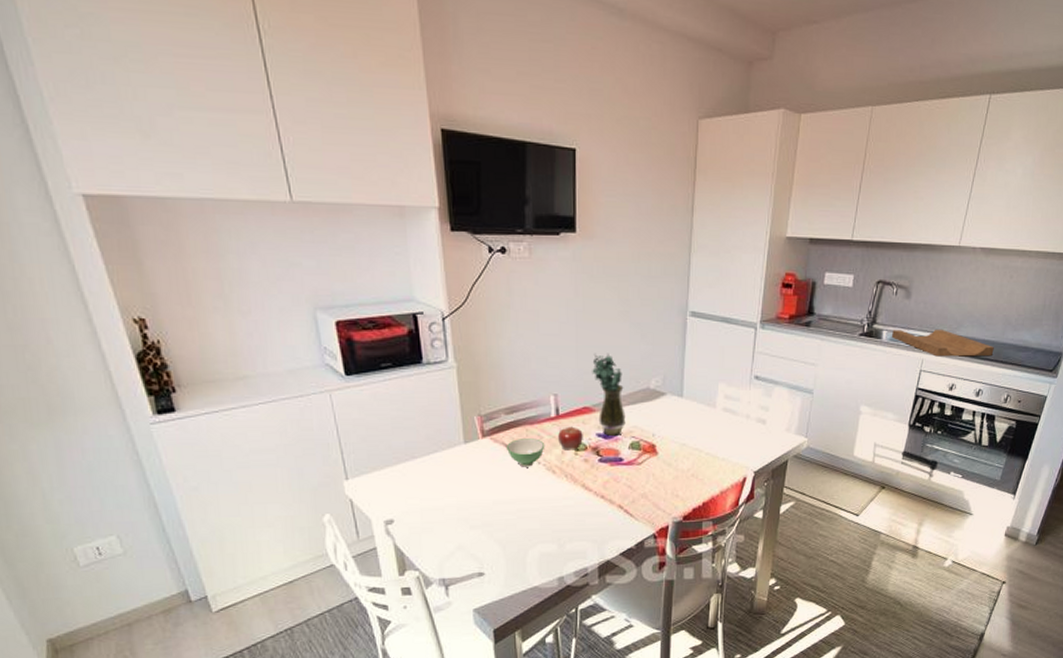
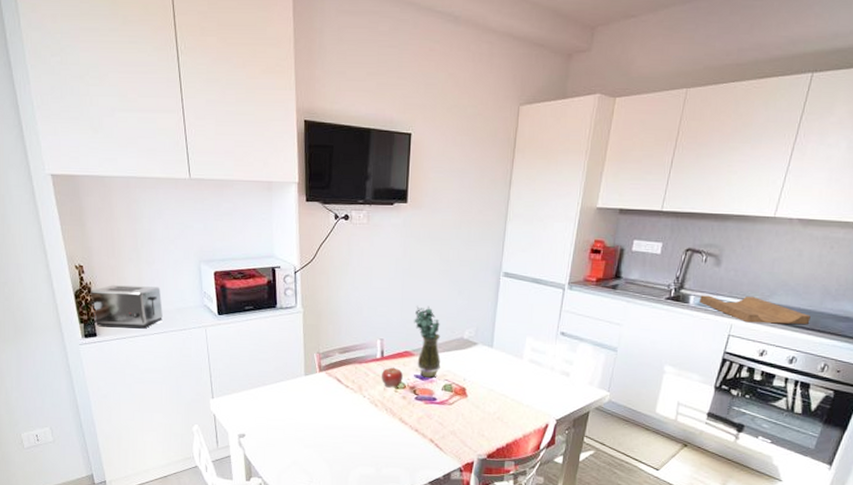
toaster: none [160,343,269,399] -> present [91,285,163,329]
bowl: present [505,437,545,467] -> none [337,374,371,400]

